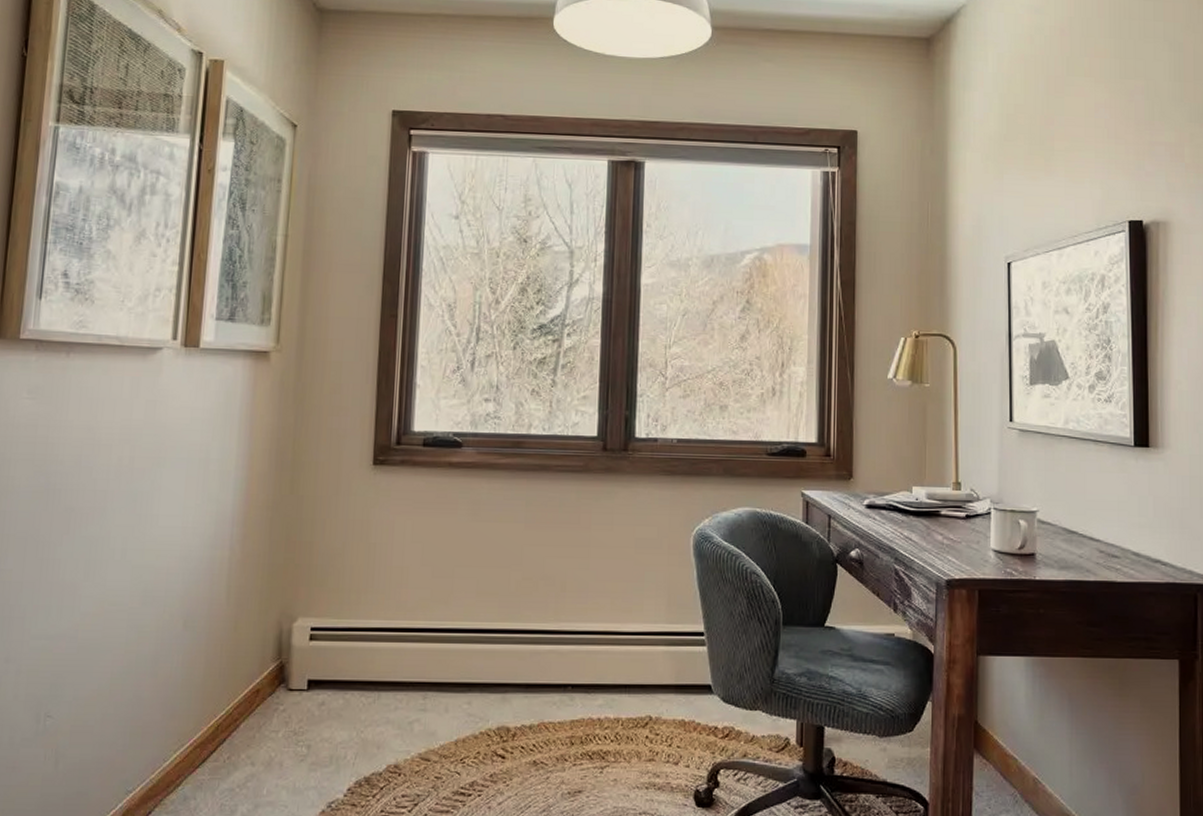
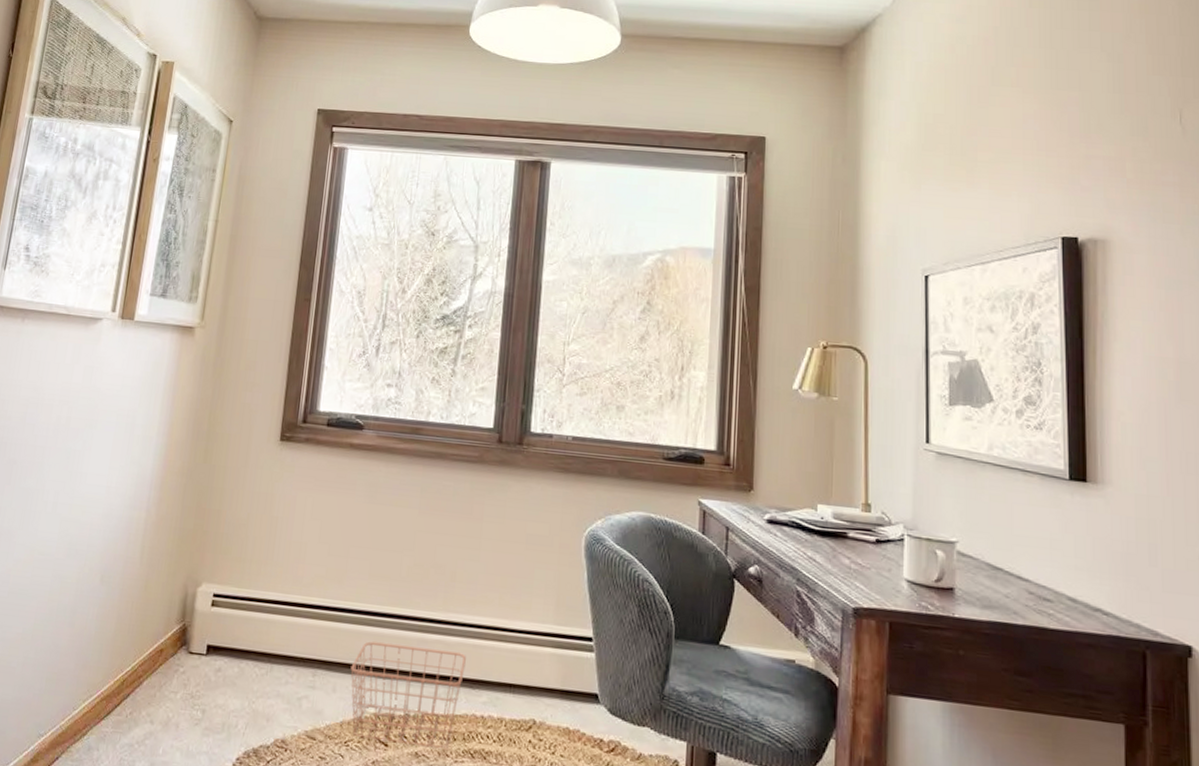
basket: none [462,659,580,755] -> present [350,641,466,749]

